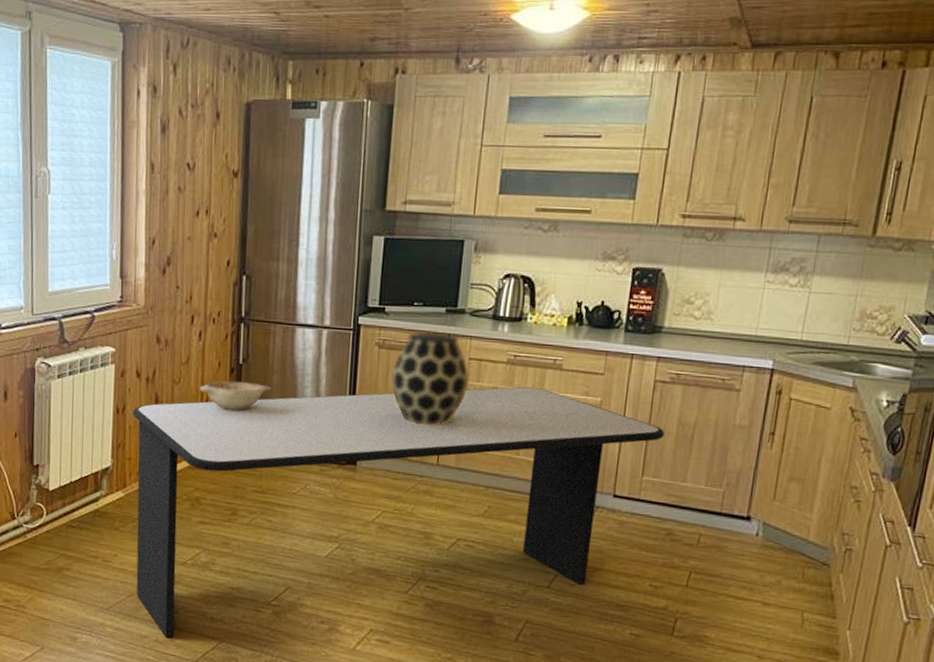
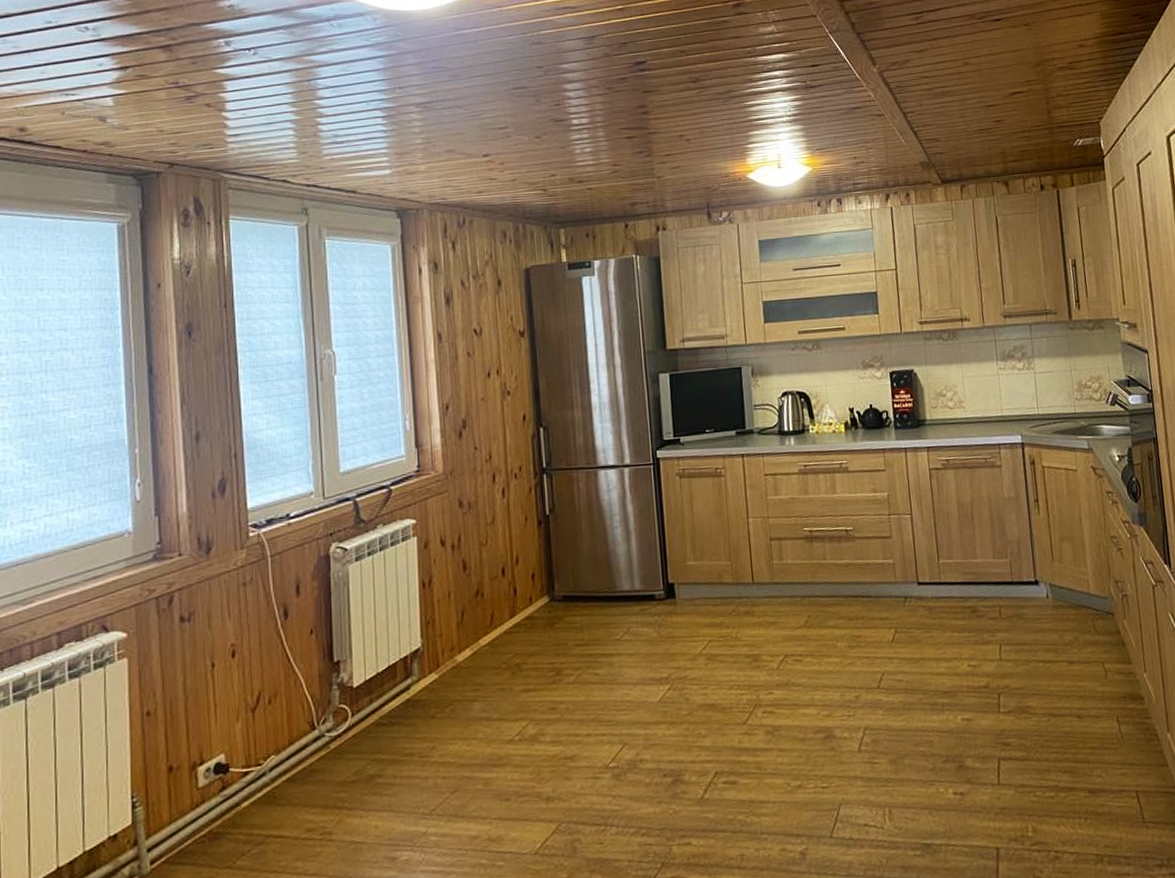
dining table: present [133,387,665,638] -> none [440,492,949,832]
decorative bowl: present [199,381,272,410] -> none [508,532,582,564]
vase: present [391,331,470,426] -> none [695,454,768,546]

